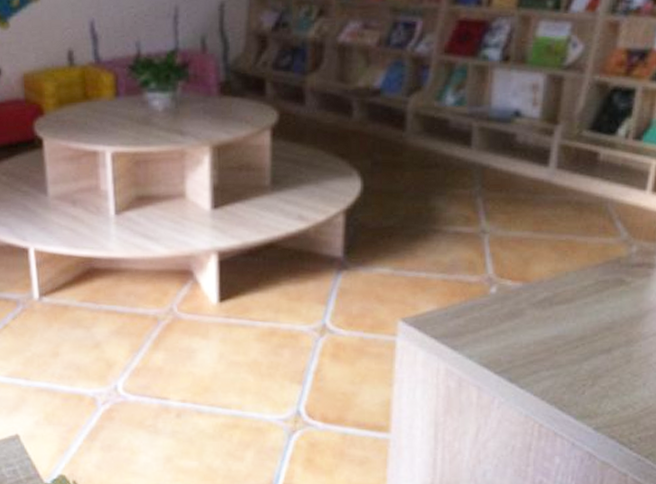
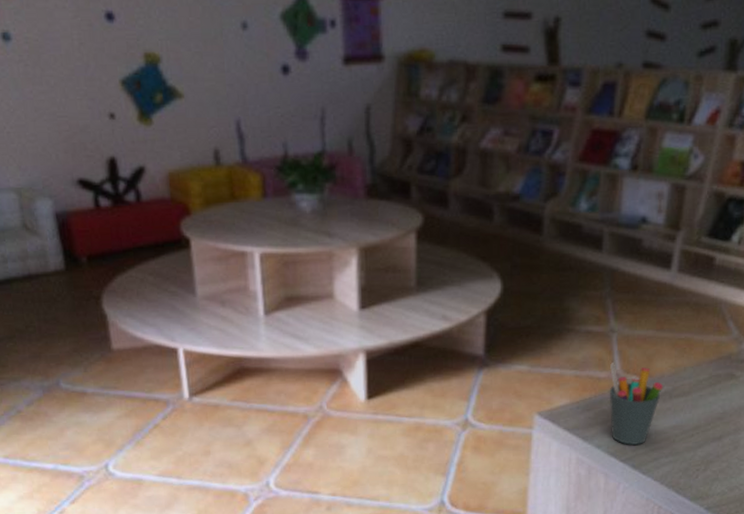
pen holder: none [481,266,543,357] -> present [609,363,663,446]

